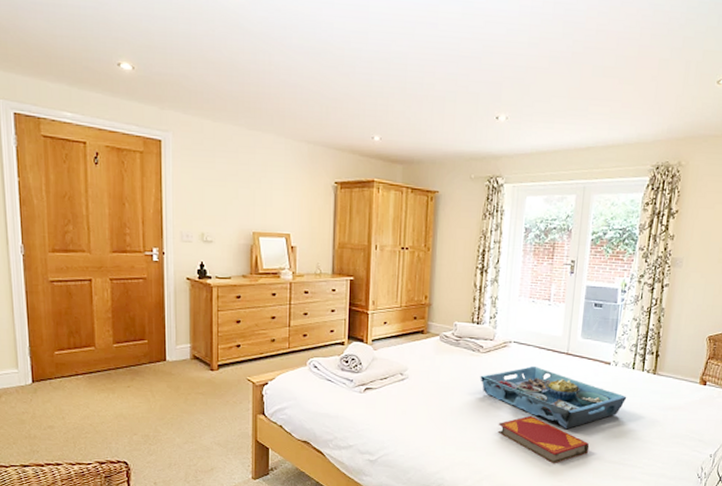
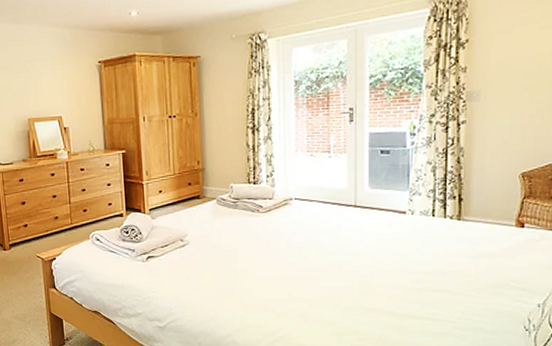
serving tray: present [480,366,627,430] -> none [262,222,429,286]
hardback book: present [497,415,590,464] -> none [287,273,391,323]

